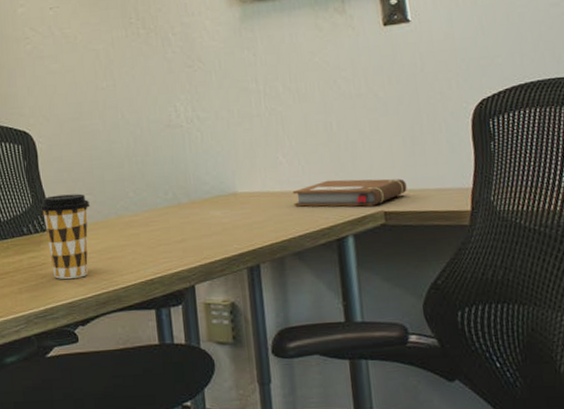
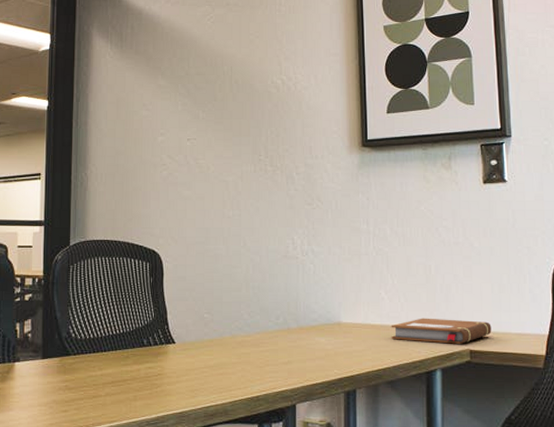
coffee cup: present [40,193,91,279] -> none [161,312,208,390]

